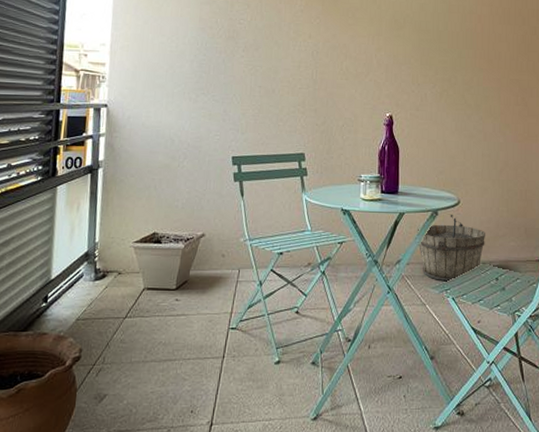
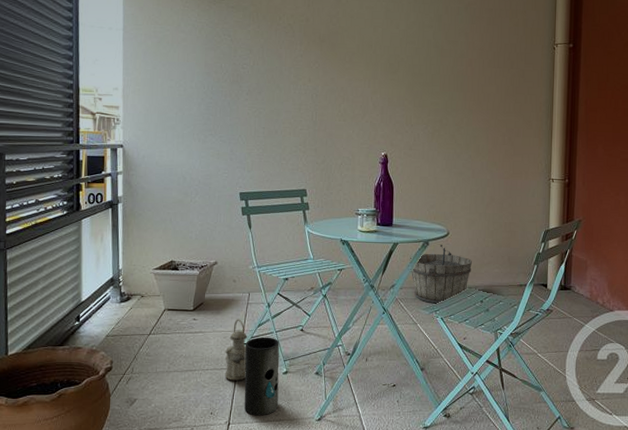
lantern: none [208,299,236,372] -> present [225,319,247,381]
vase: none [229,320,271,415] -> present [244,337,280,416]

